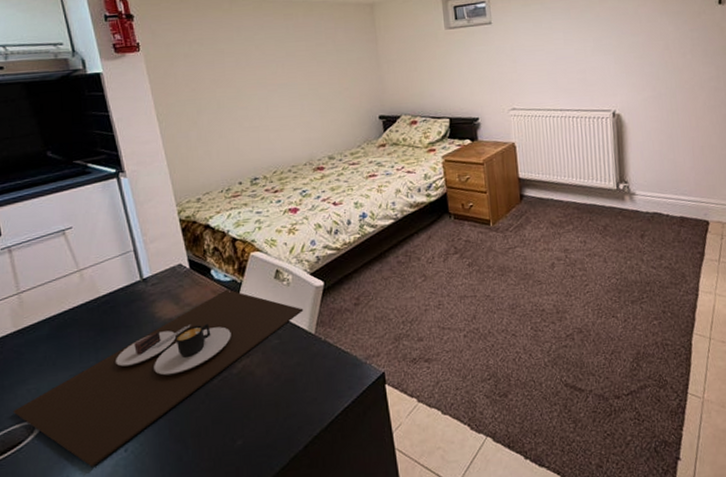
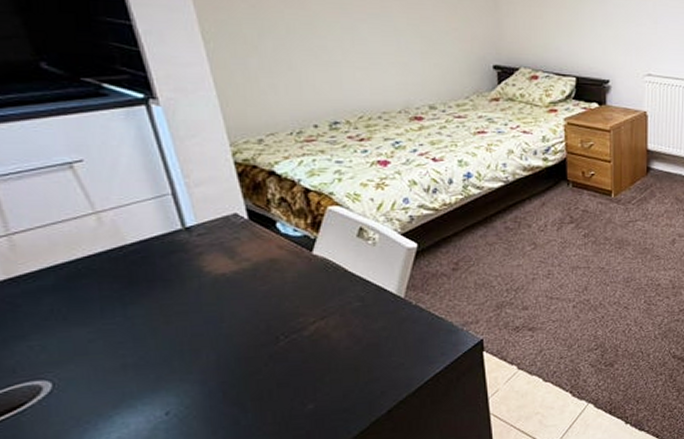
place setting: present [12,289,304,468] -> none [9,245,392,431]

